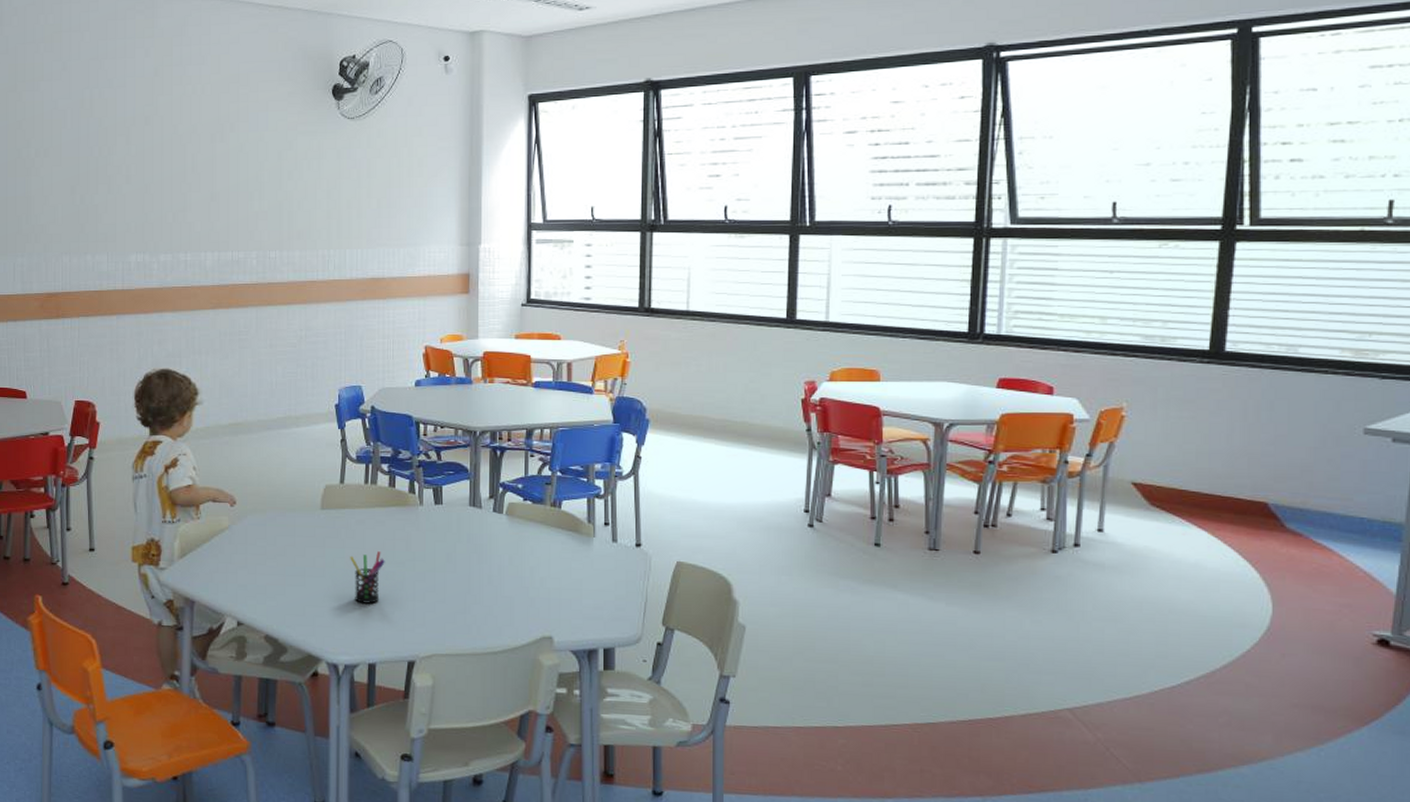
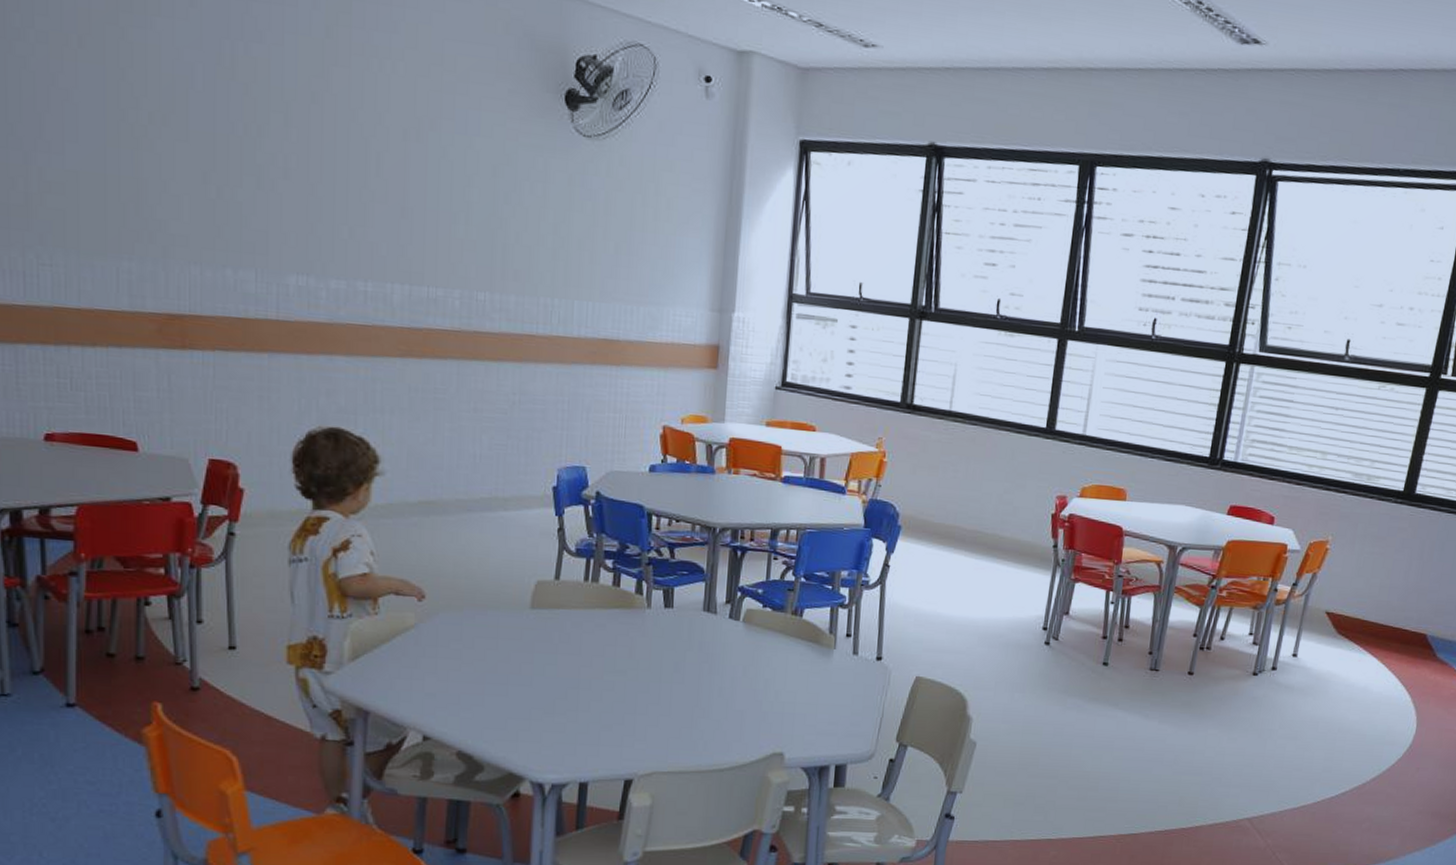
pen holder: present [350,551,385,605] -> none [563,658,604,718]

